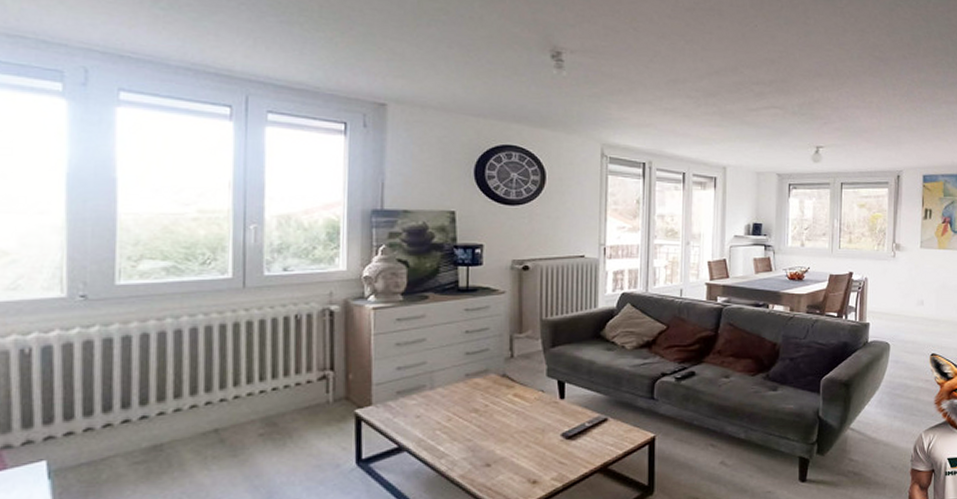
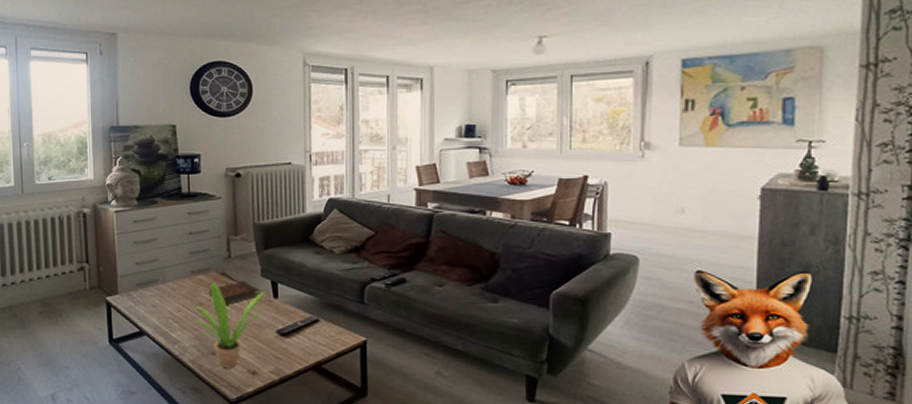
potted plant: none [471,386,553,481] -> present [197,282,267,369]
book: none [486,382,544,409] -> present [209,280,259,305]

